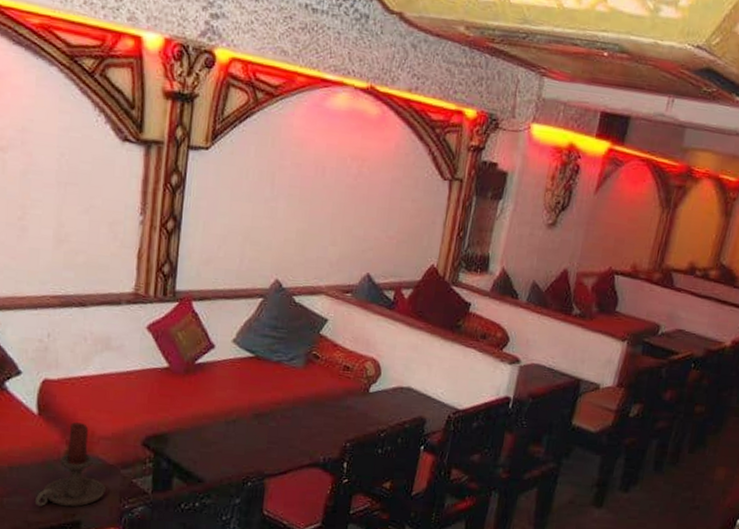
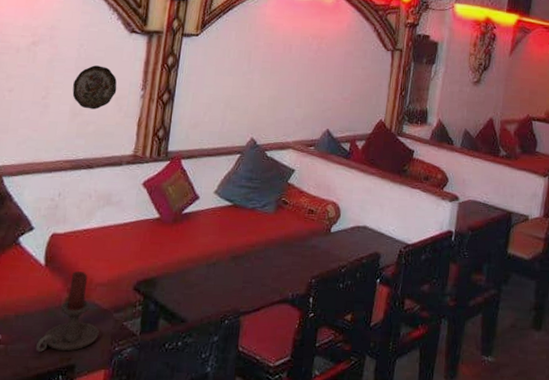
decorative plate: none [55,180,110,236] -> present [72,65,117,110]

